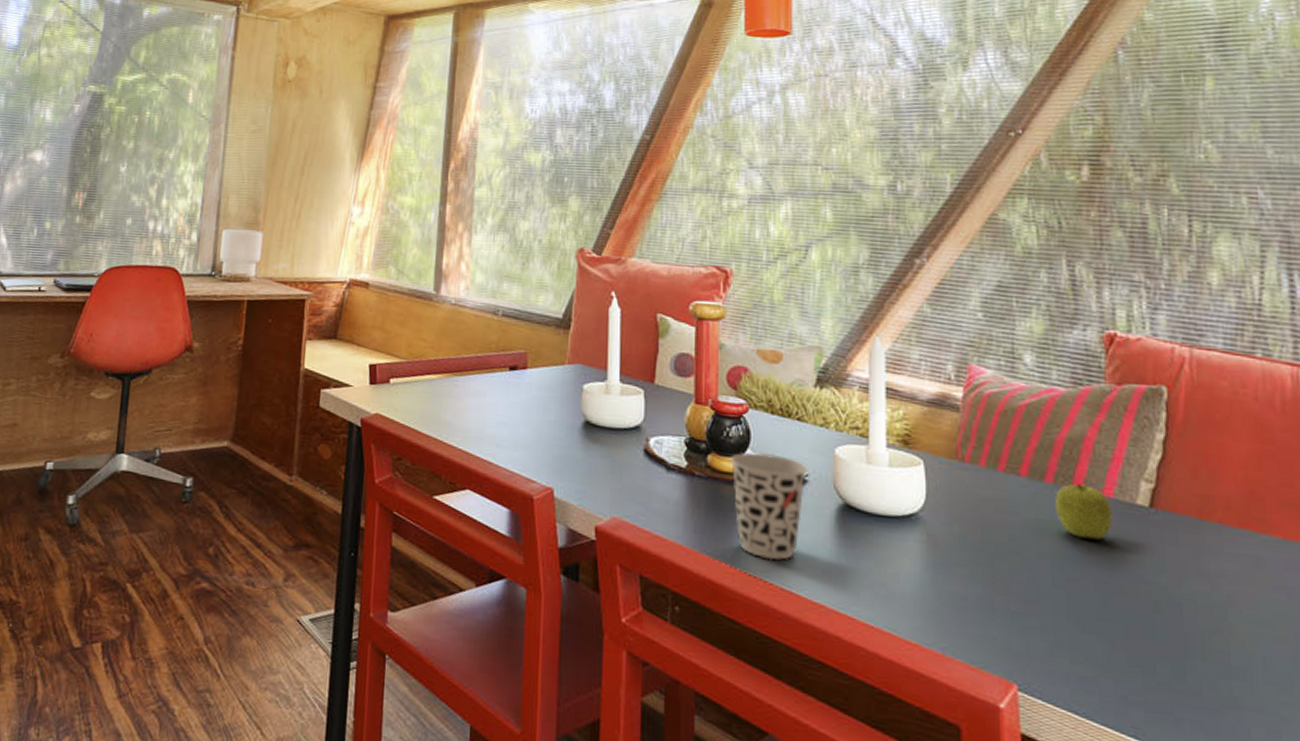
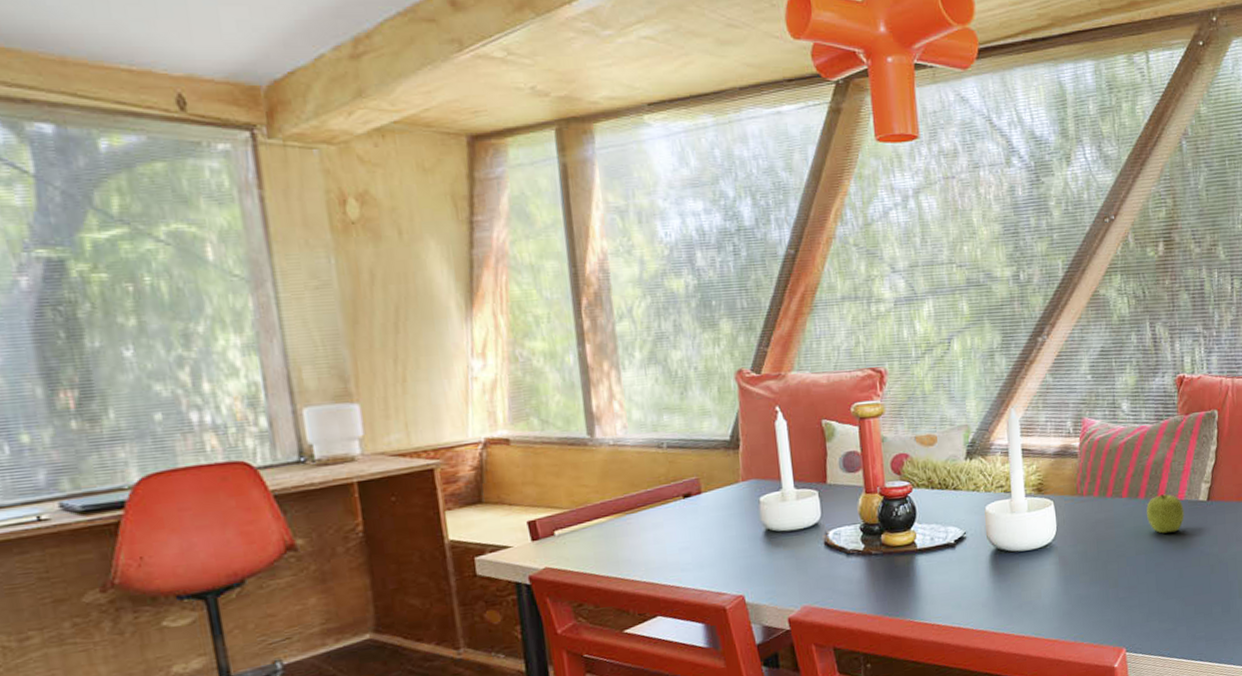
cup: present [731,452,808,561] -> none [901,522,966,608]

